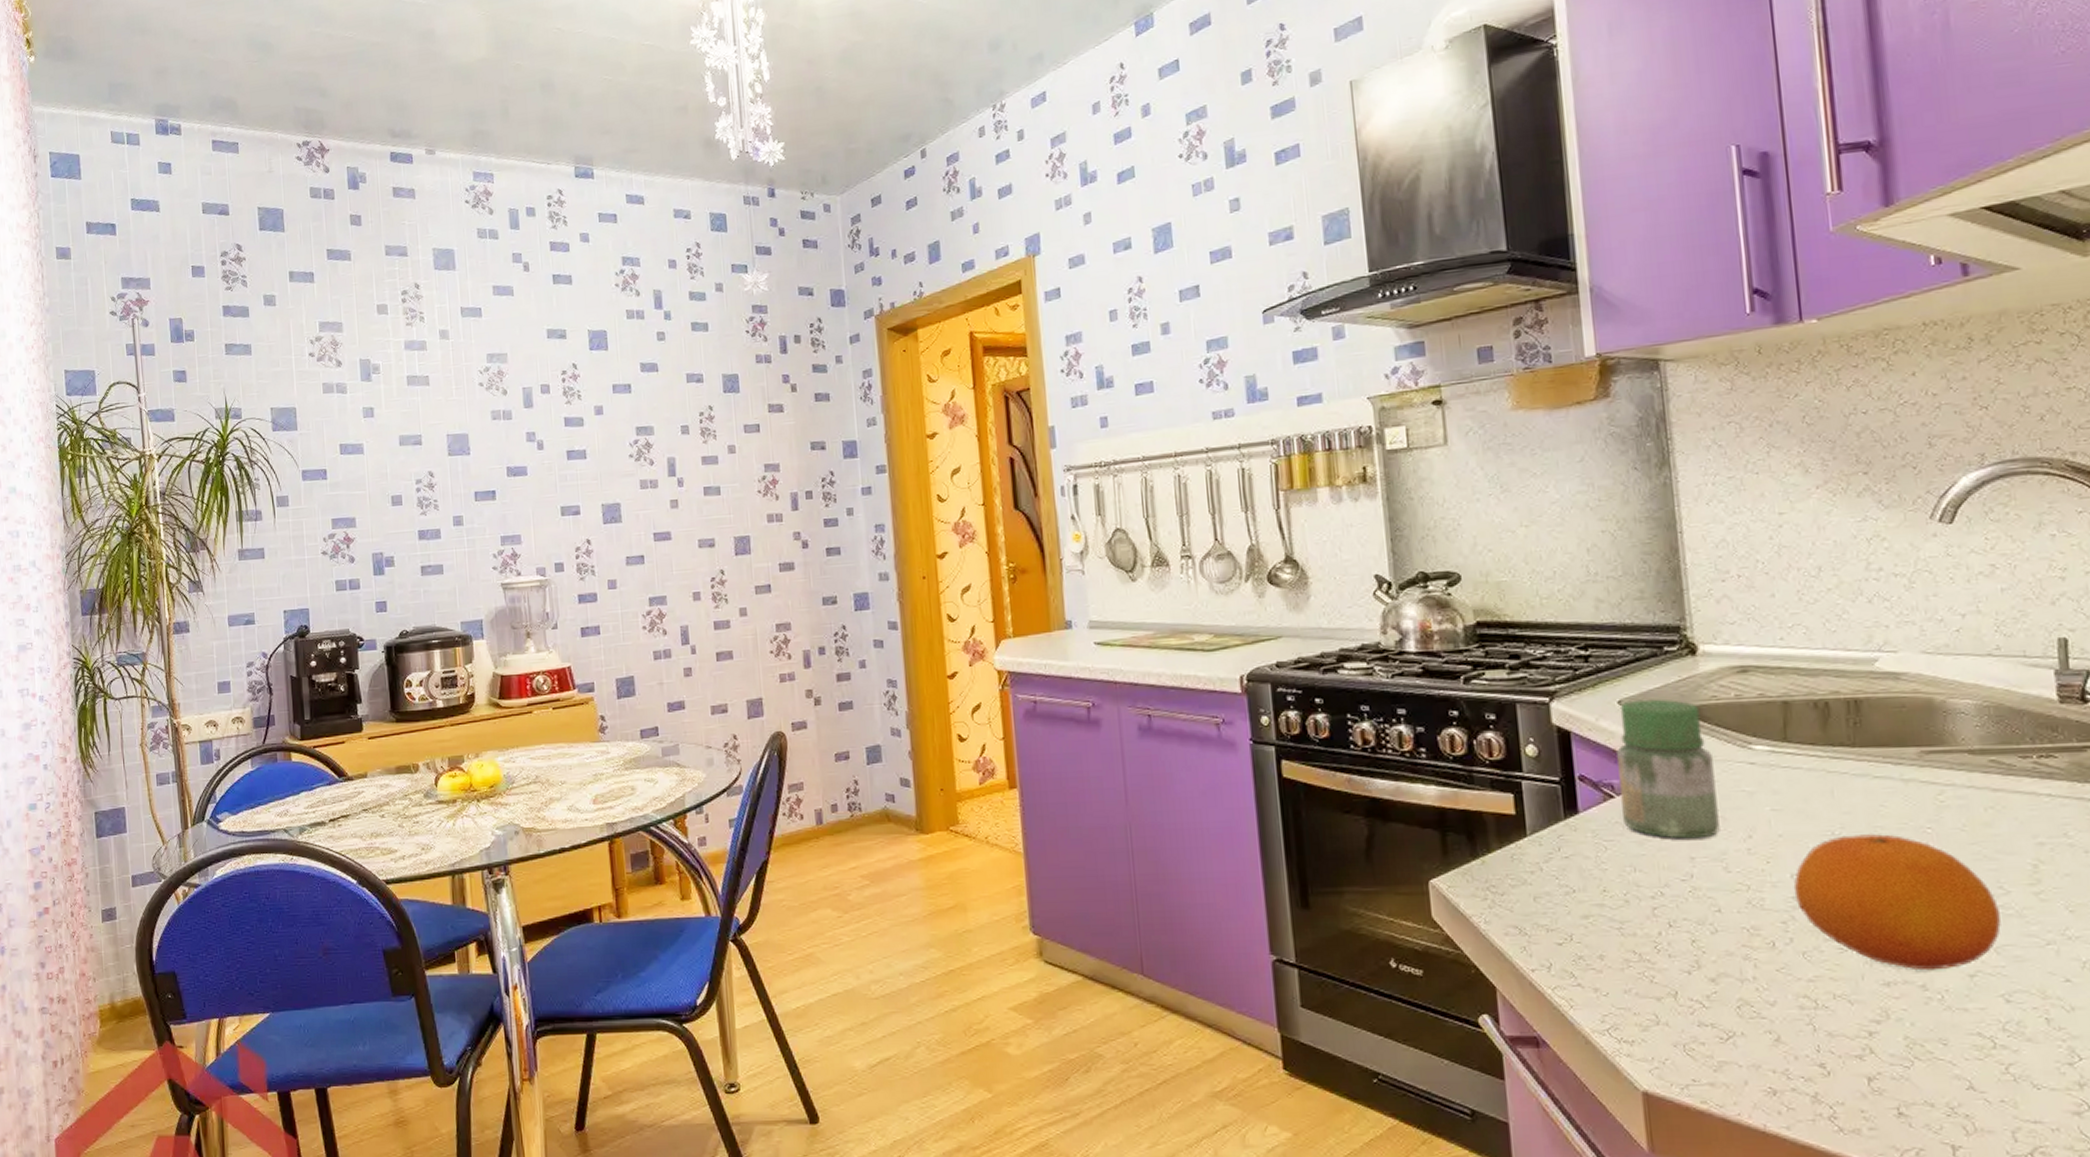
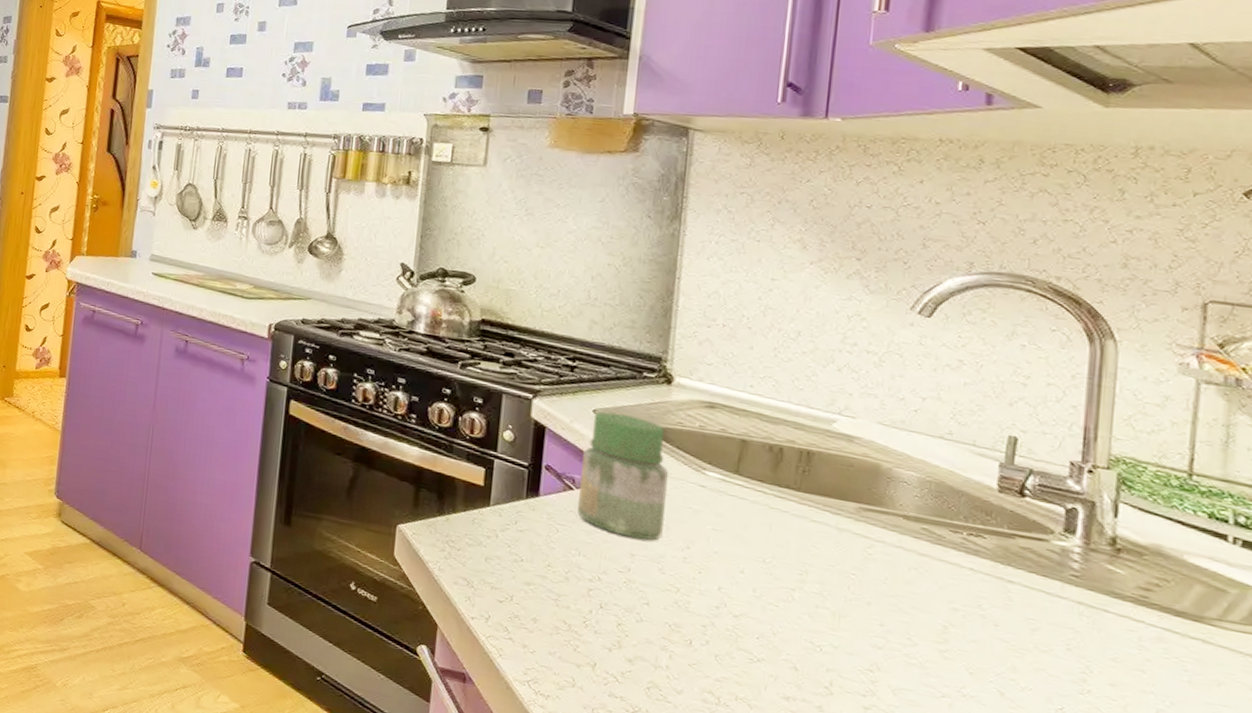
fruit: present [1793,834,2001,971] -> none [718,564,904,698]

